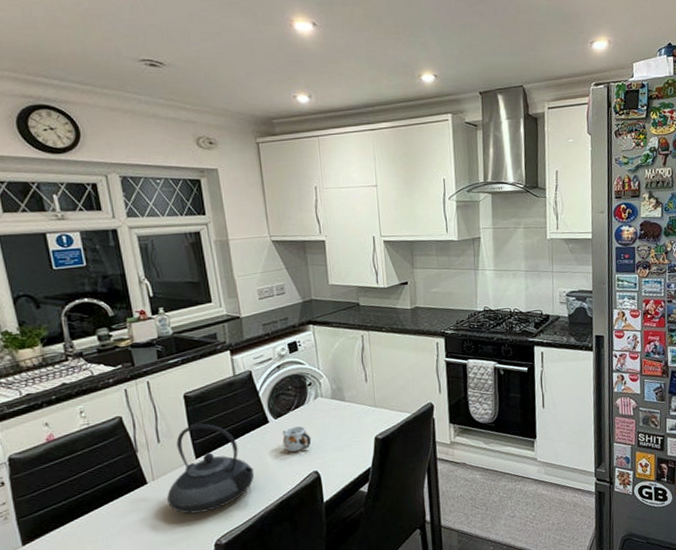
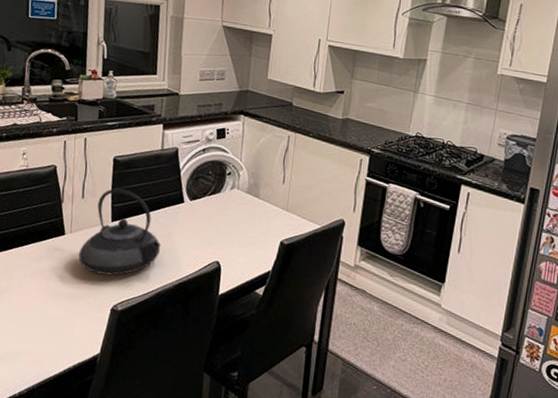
mug: present [282,425,312,452] -> none [192,211,220,237]

